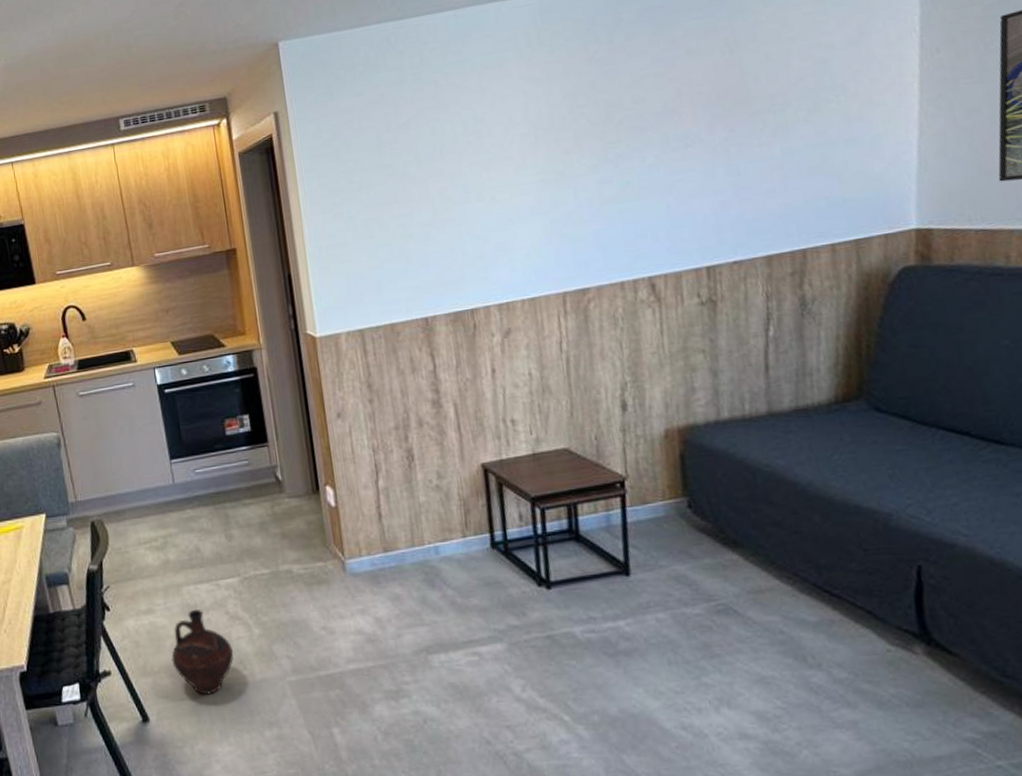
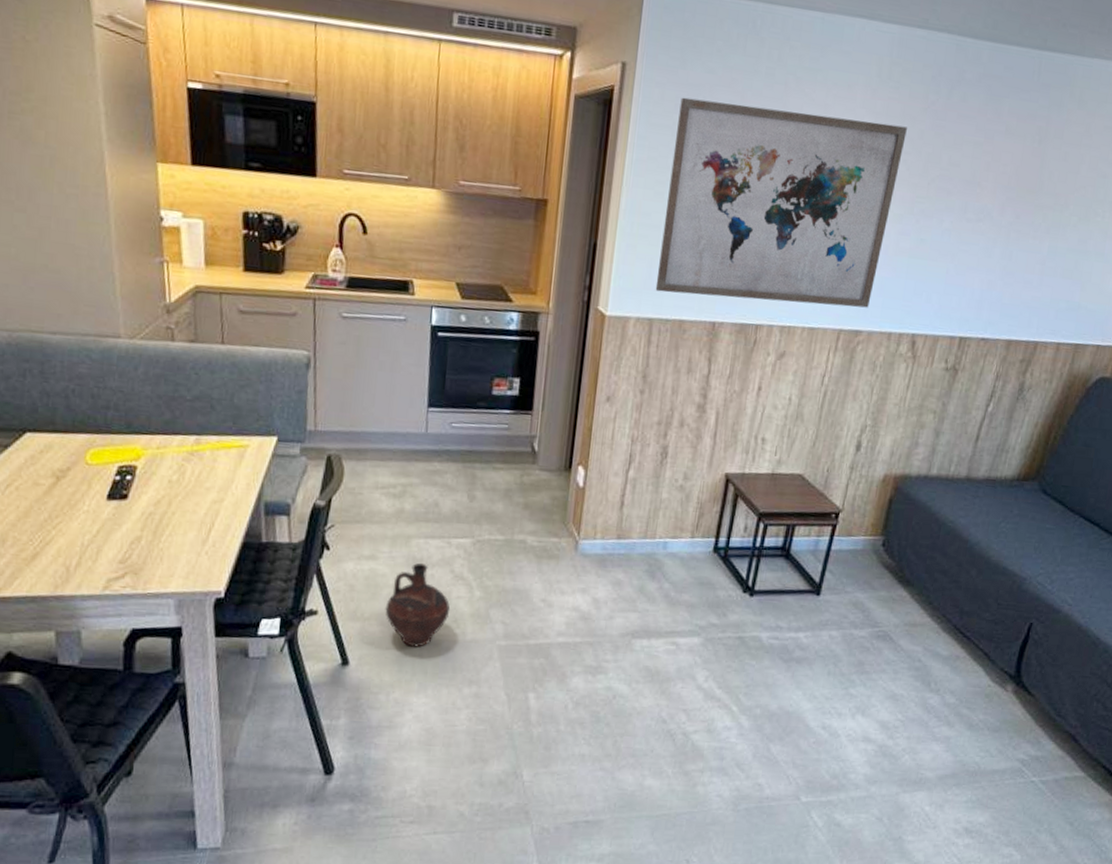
wall art: none [336,82,589,303] -> present [655,97,907,308]

